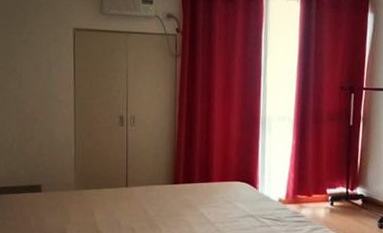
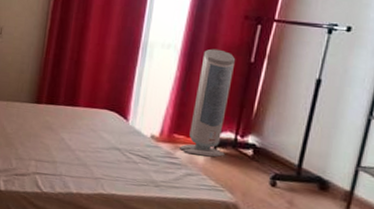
air purifier: none [304,117,340,211] -> present [180,48,236,157]

